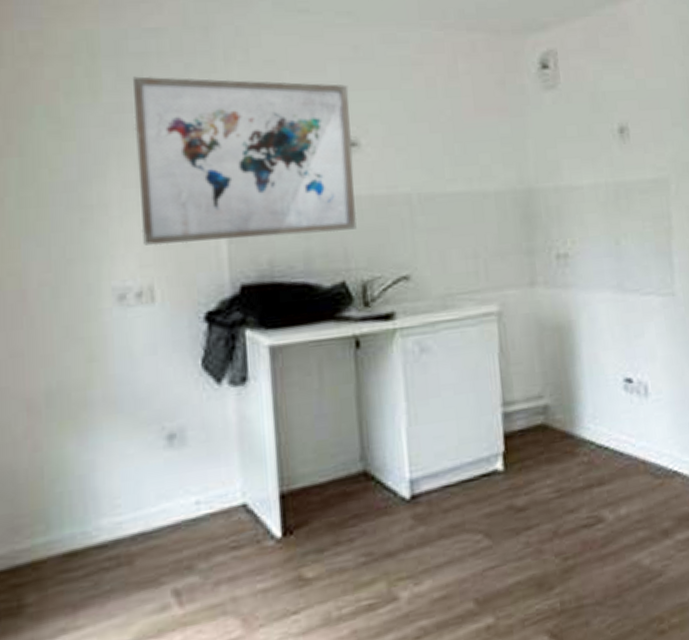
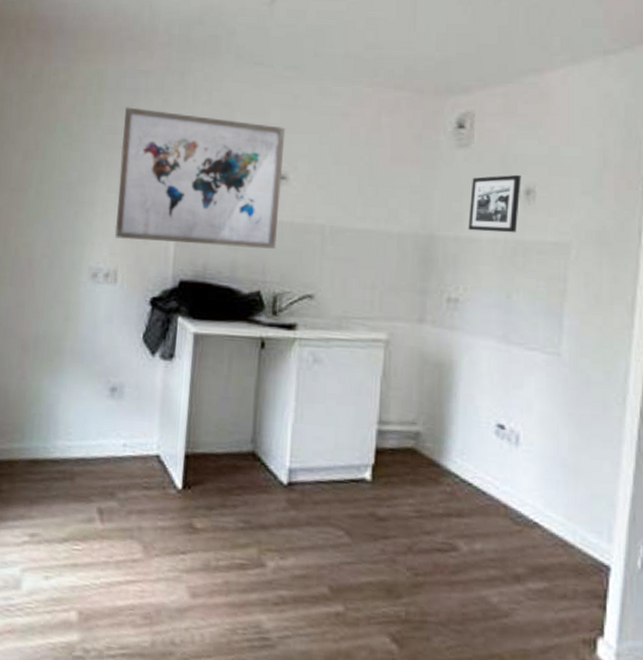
picture frame: none [564,112,616,179] -> present [468,174,522,233]

